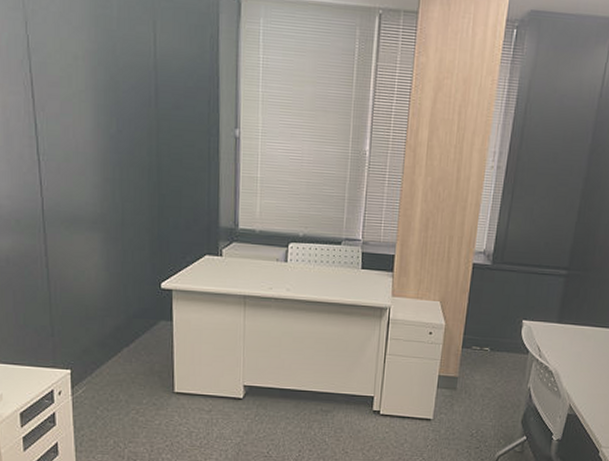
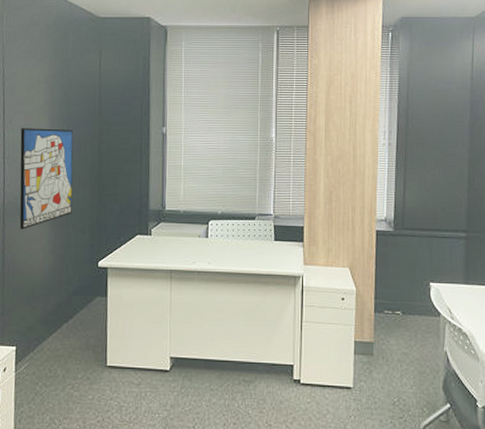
wall art: none [57,117,128,242] -> present [19,128,73,229]

